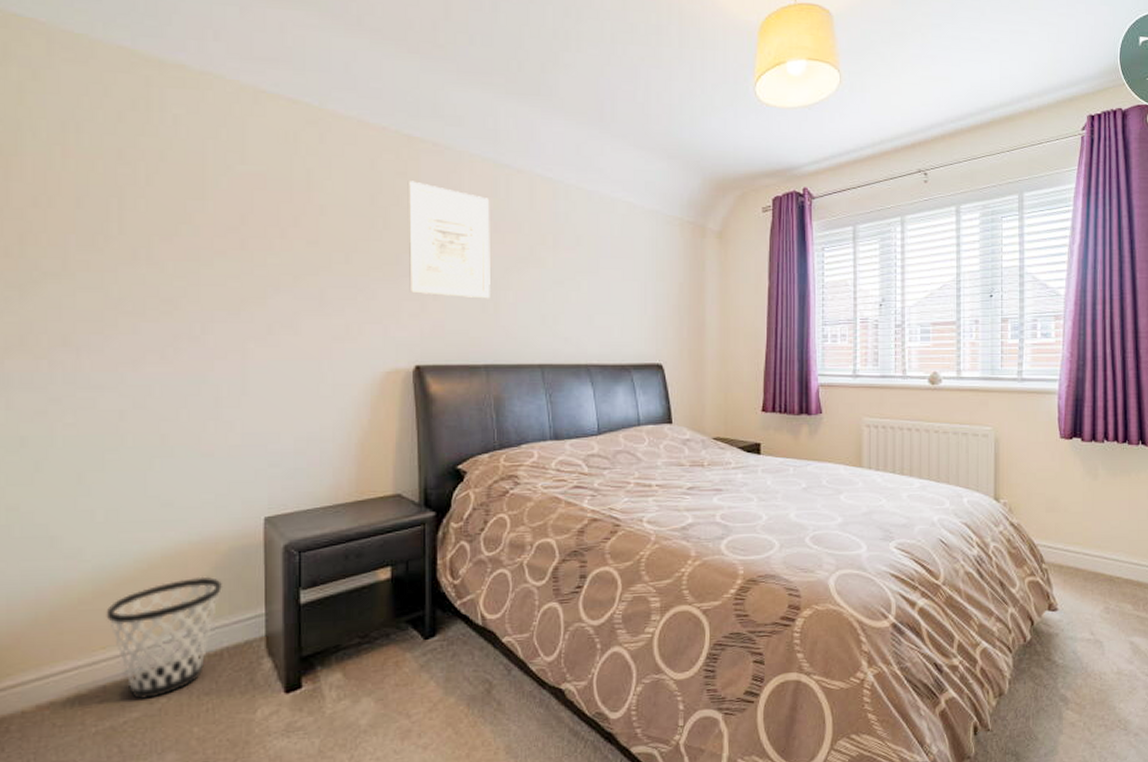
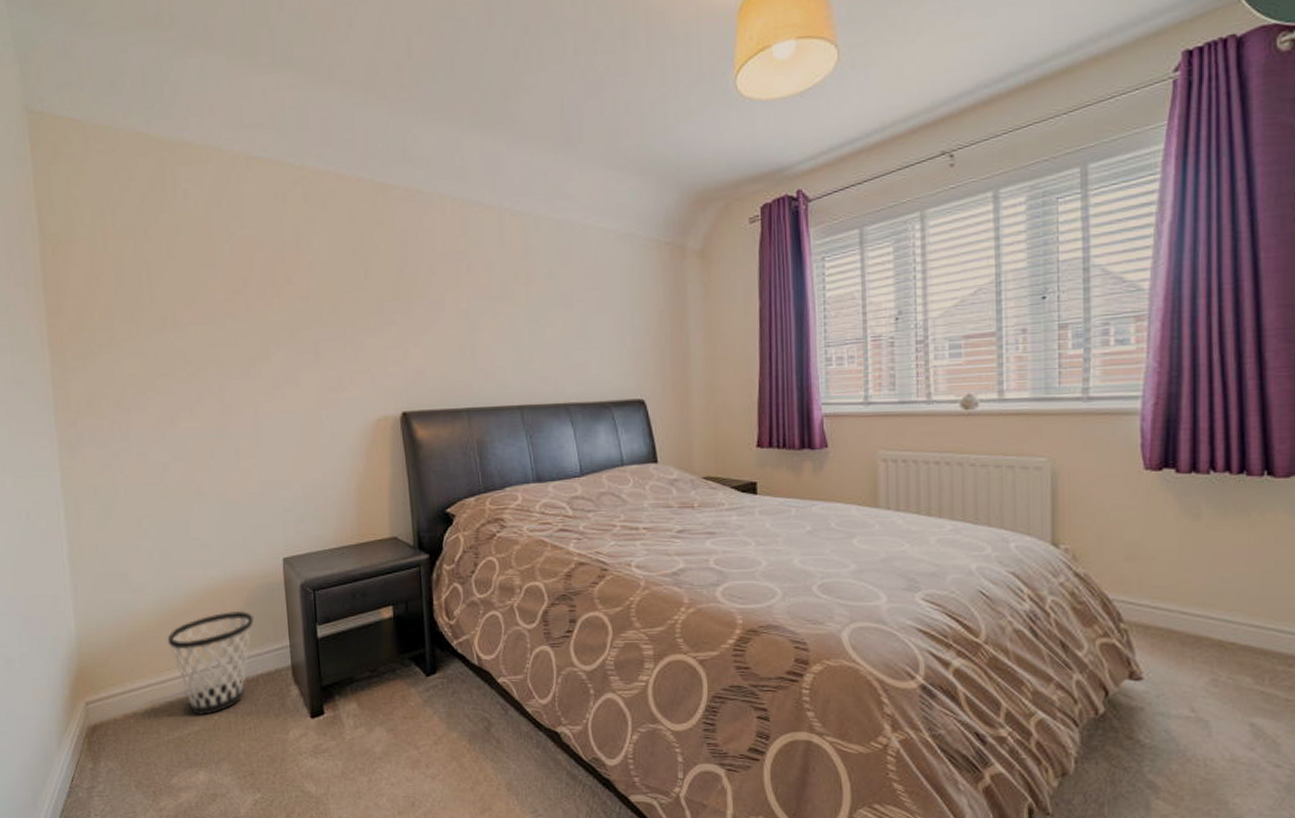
wall art: present [409,181,490,299] -> none [385,228,467,342]

